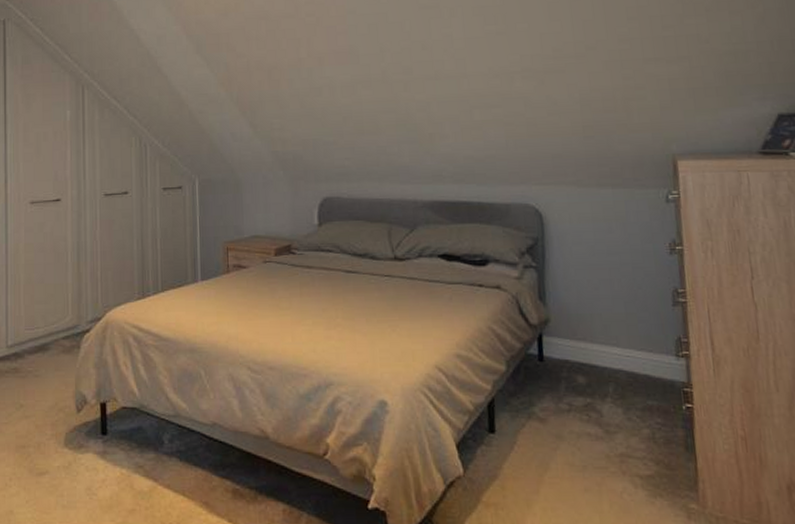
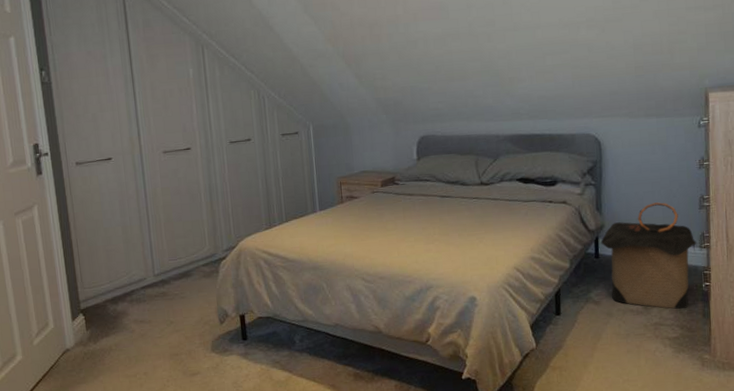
laundry hamper: none [545,294,672,437] -> present [600,202,697,309]

